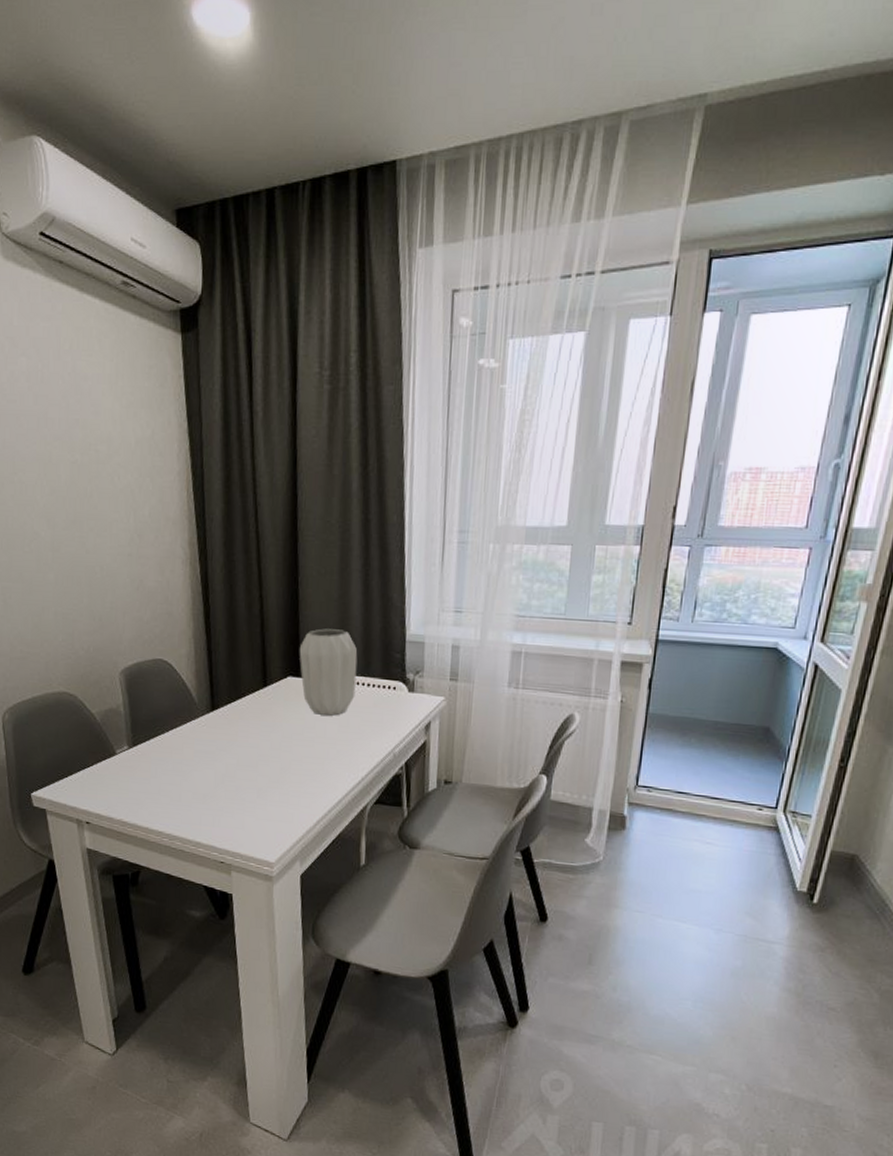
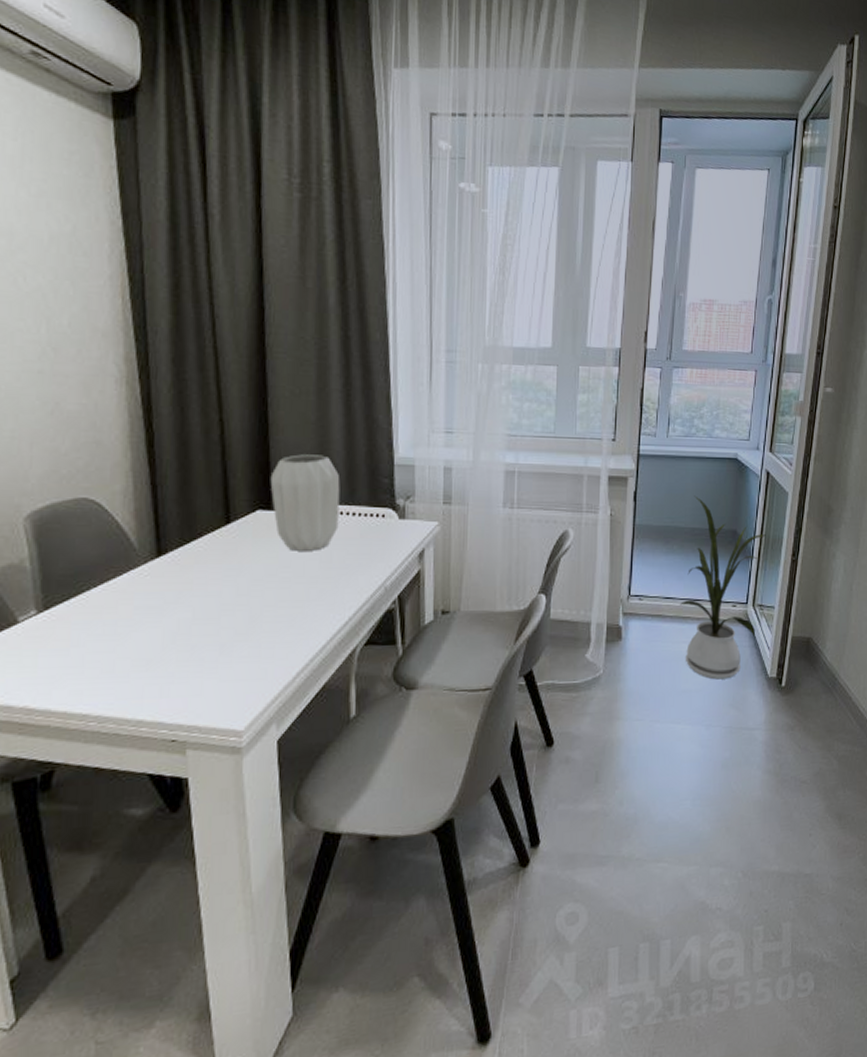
house plant: none [693,686,807,886] -> present [679,495,766,680]

